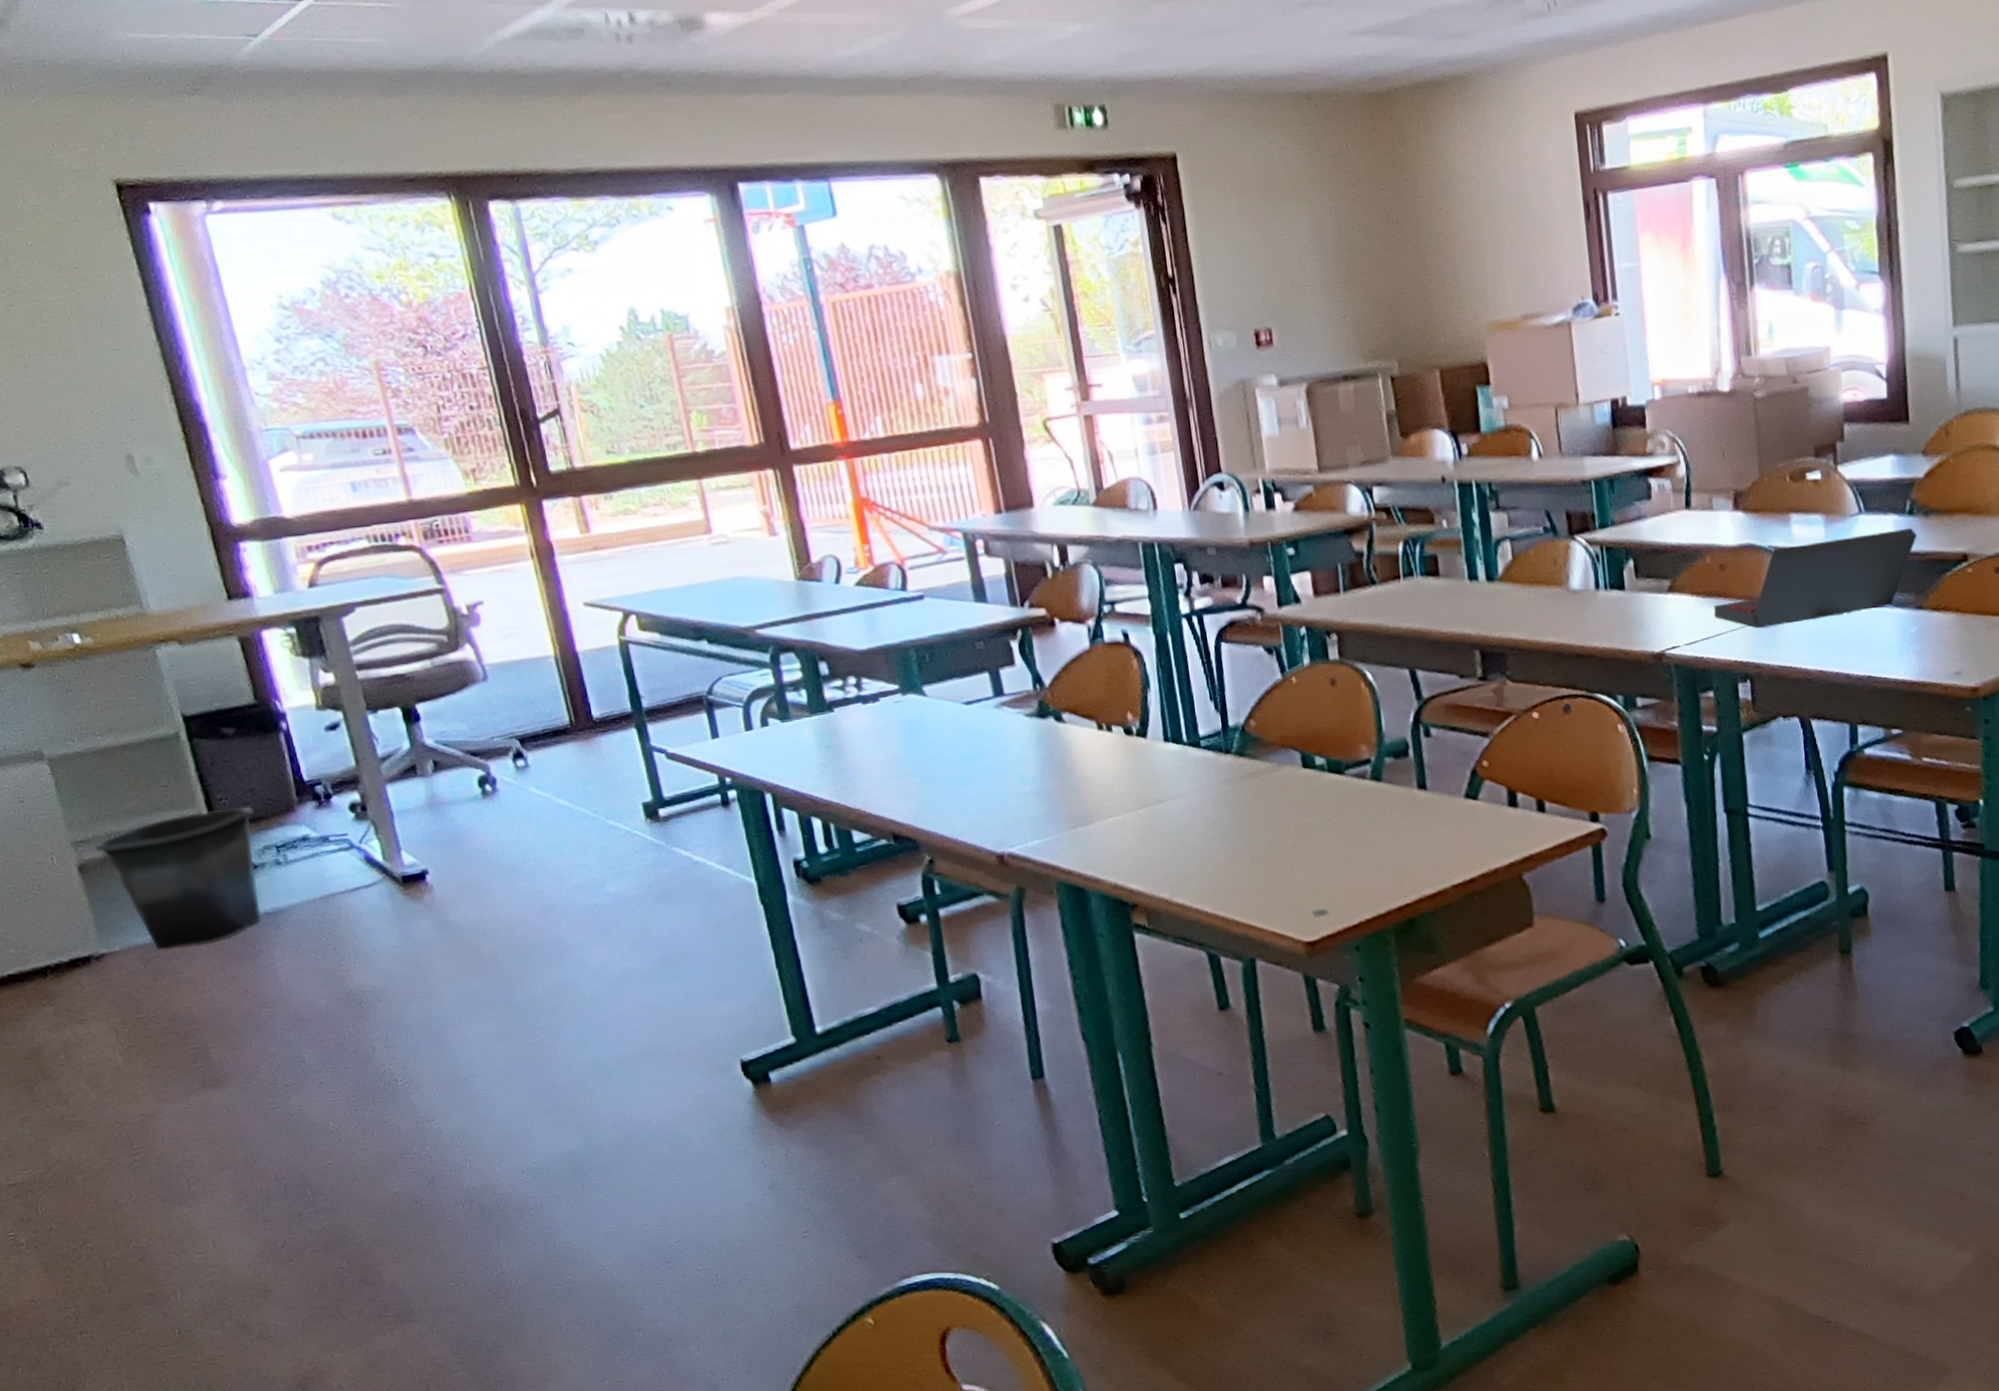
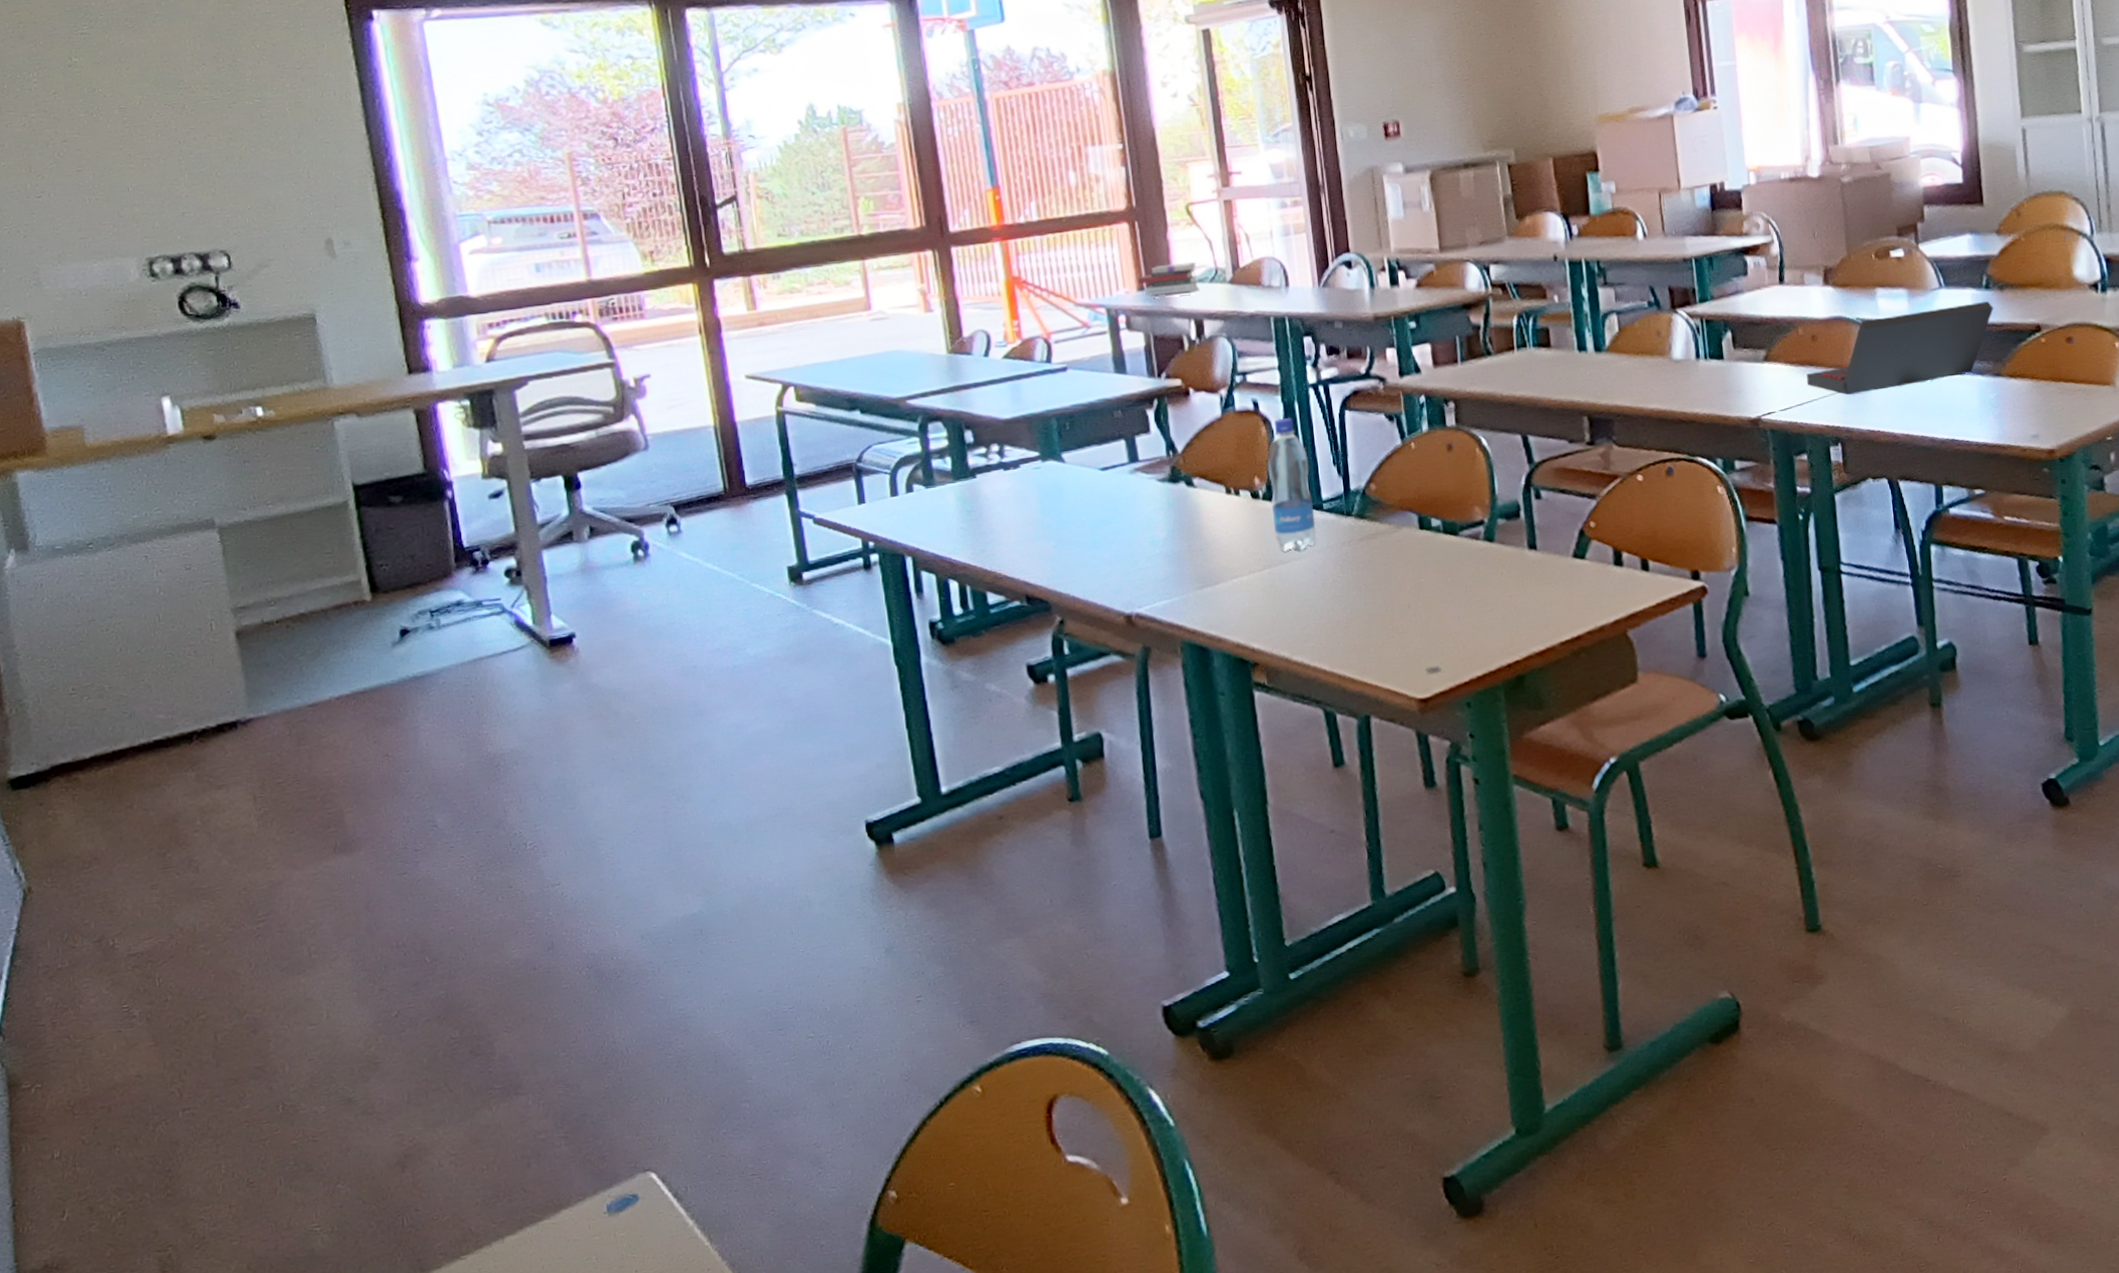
waste bin: present [94,806,261,950] -> none [254,572,412,714]
books: none [994,483,1062,521] -> present [1137,262,1200,297]
bottle: none [1139,650,1194,791] -> present [1267,418,1316,552]

